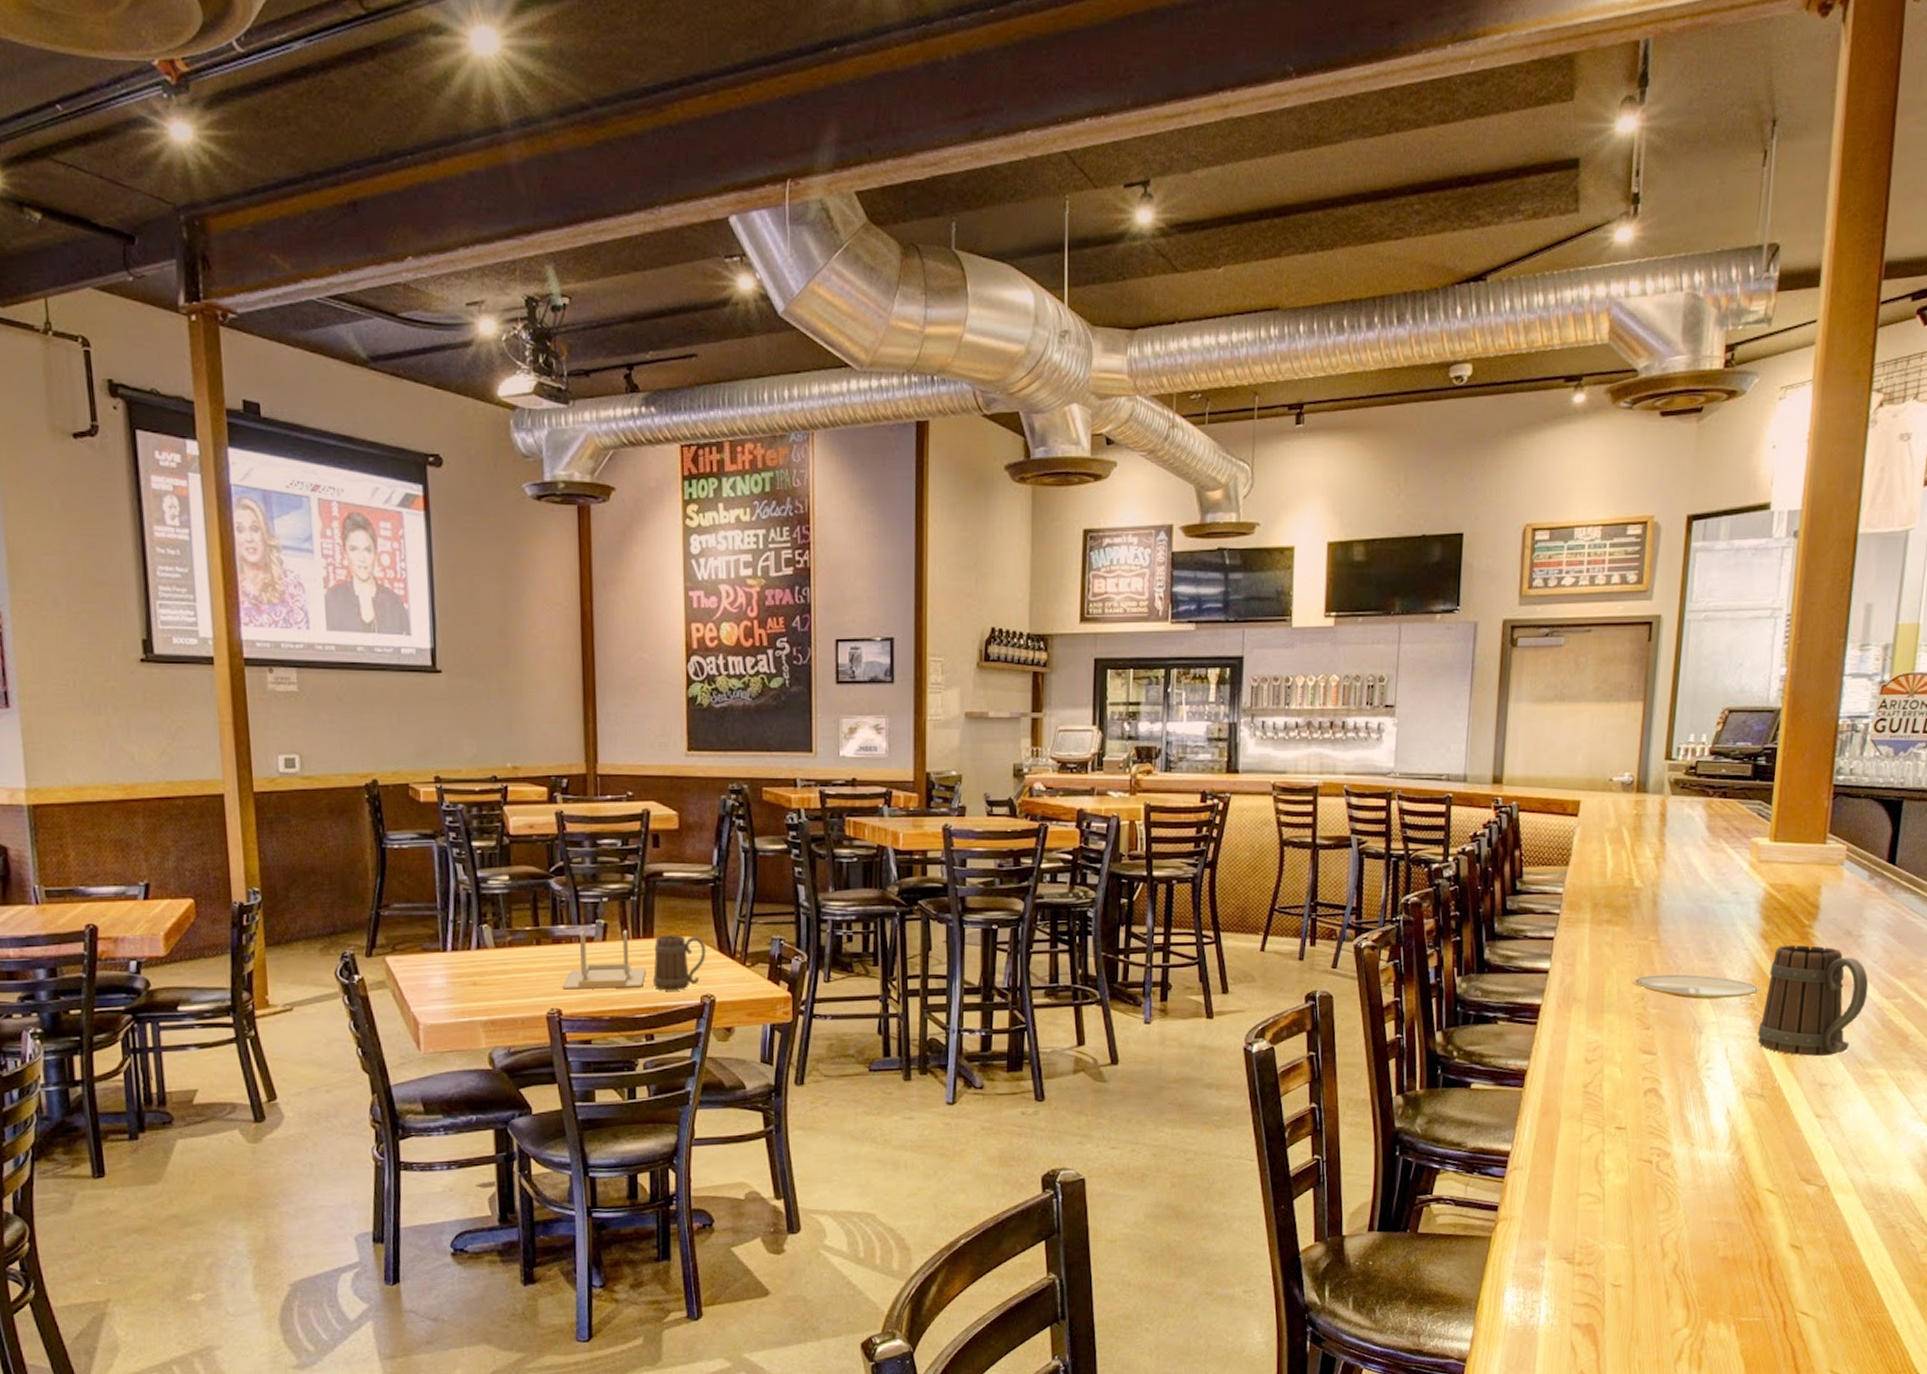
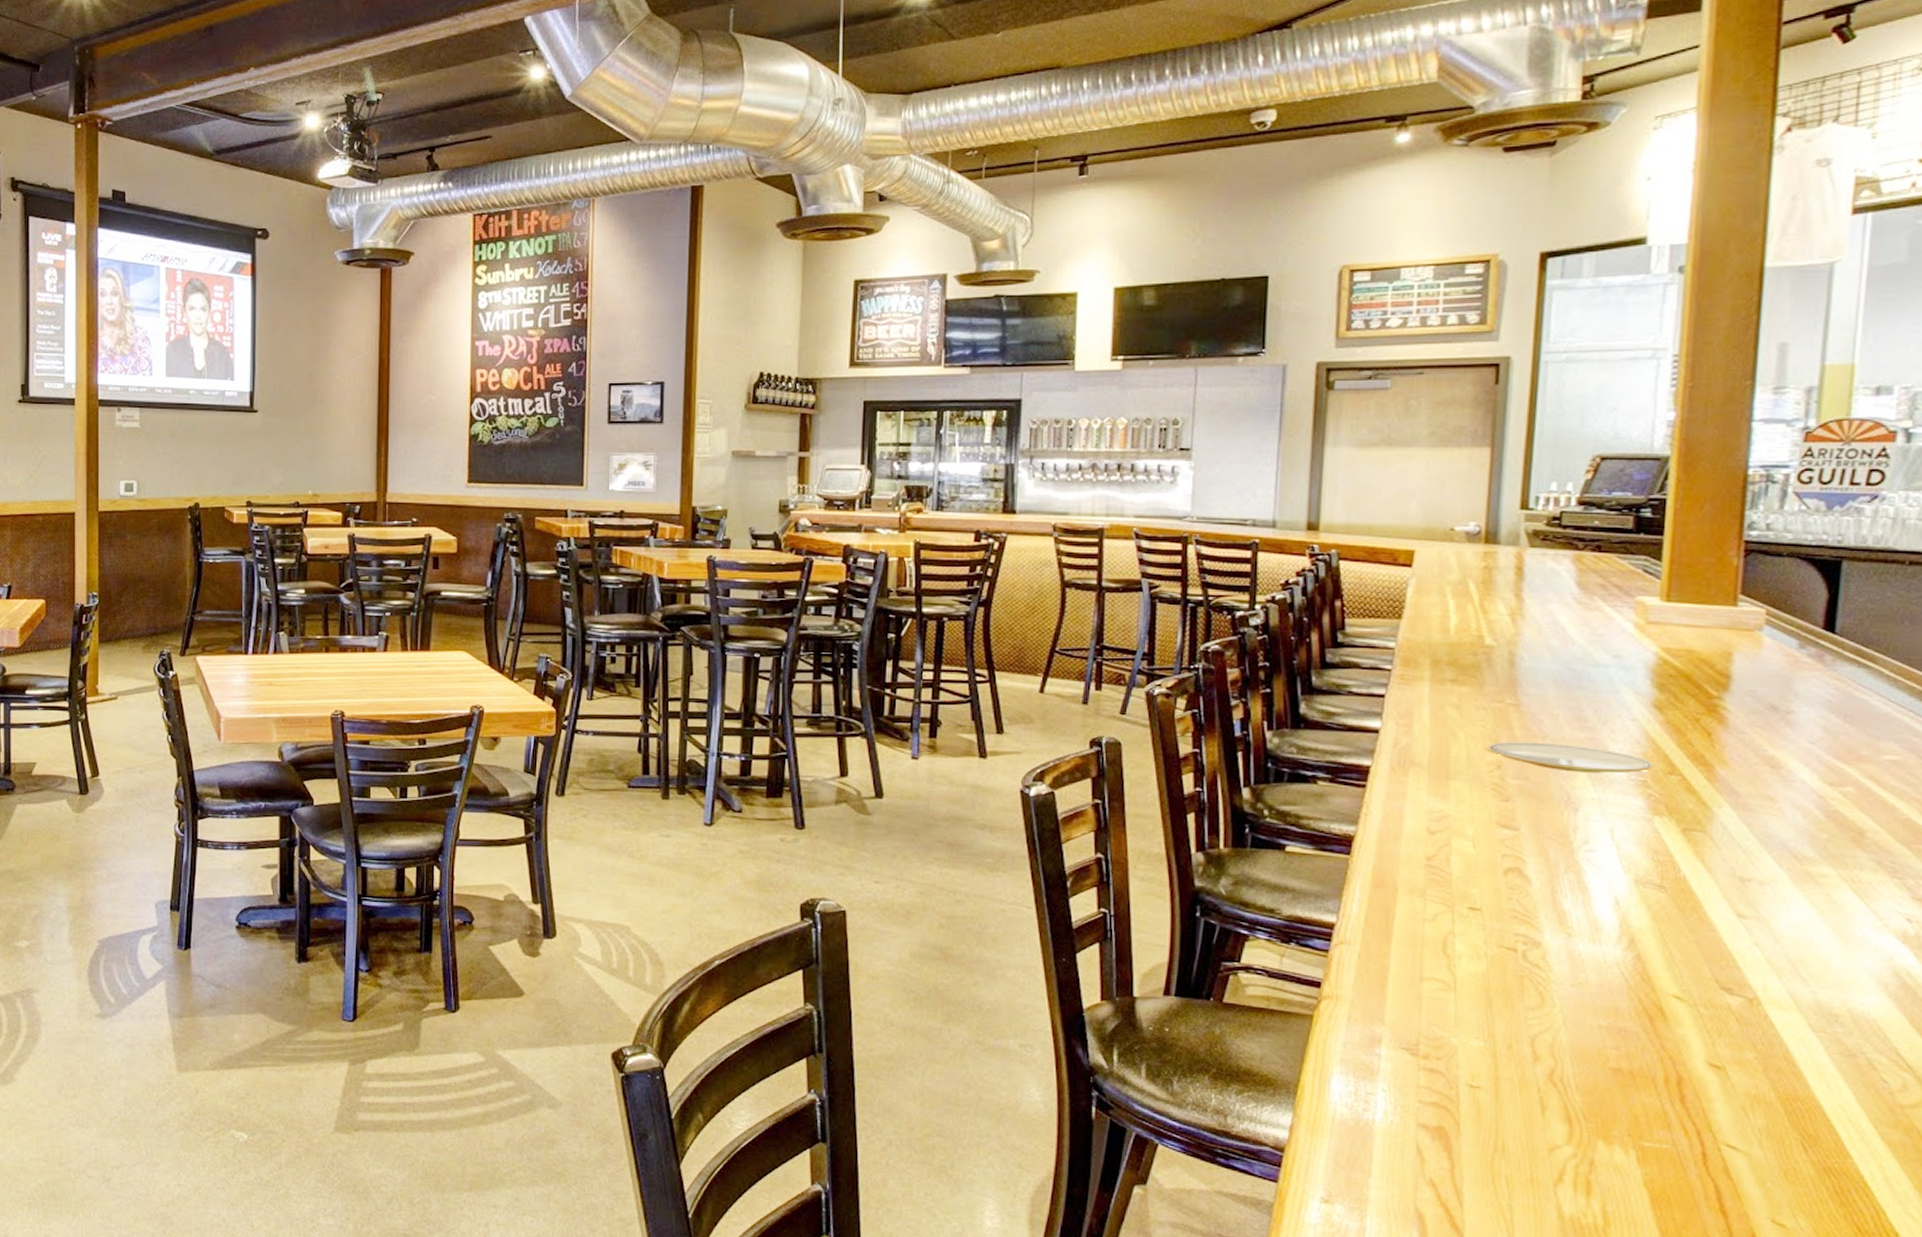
napkin holder: present [561,930,646,990] -> none [345,641,421,695]
beer mug: present [652,935,706,991] -> none [427,649,477,700]
beer mug: present [1757,944,1869,1056] -> none [1653,717,1804,847]

